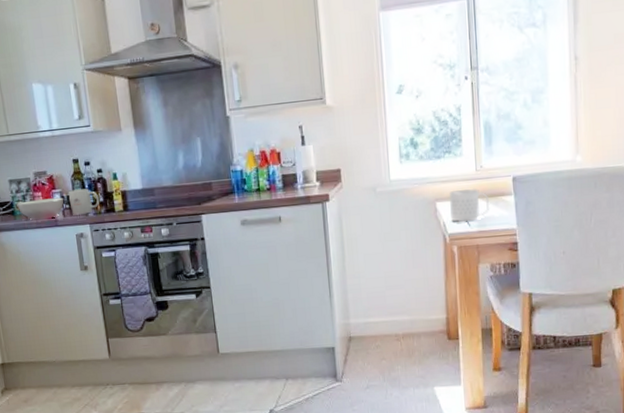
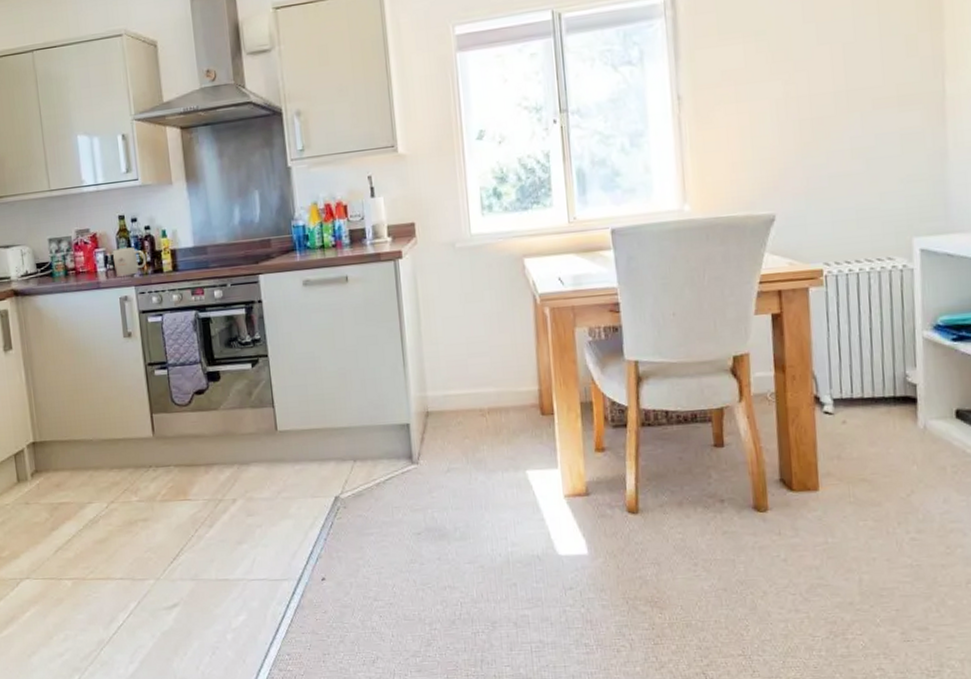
bowl: present [17,197,64,221] -> none [56,257,108,283]
mug: present [448,188,490,223] -> none [538,242,586,281]

